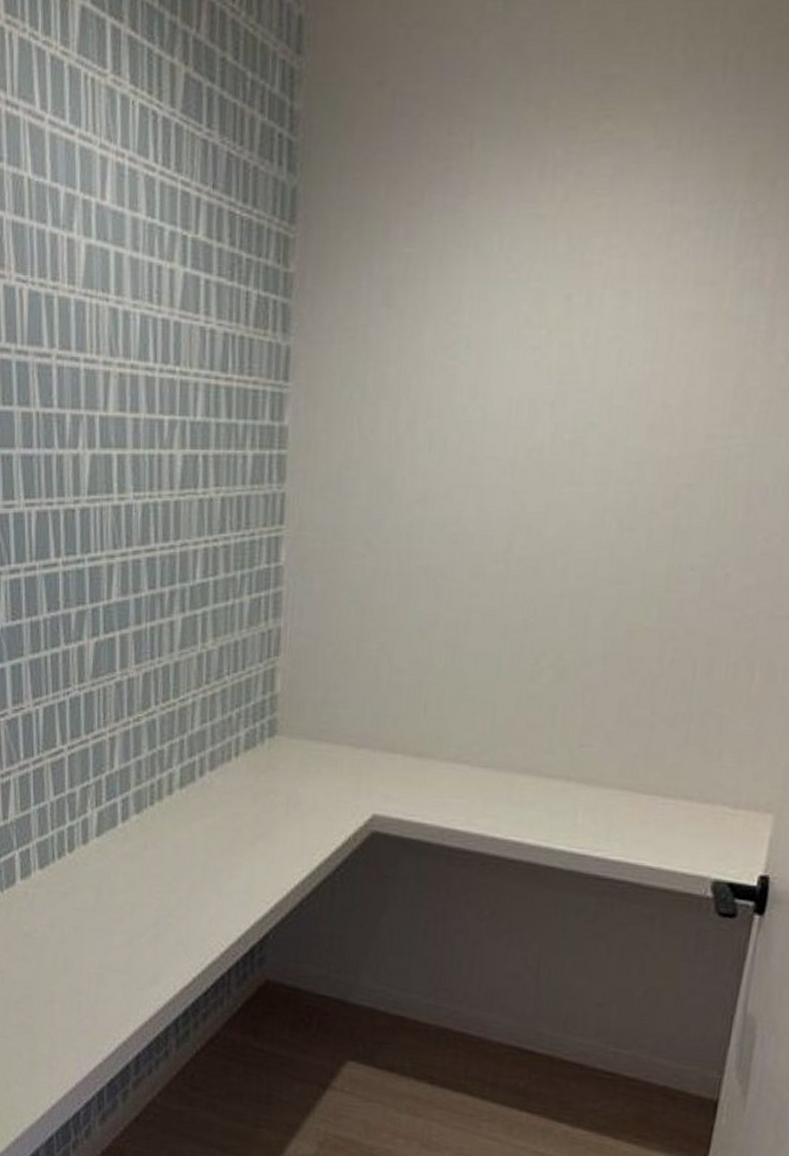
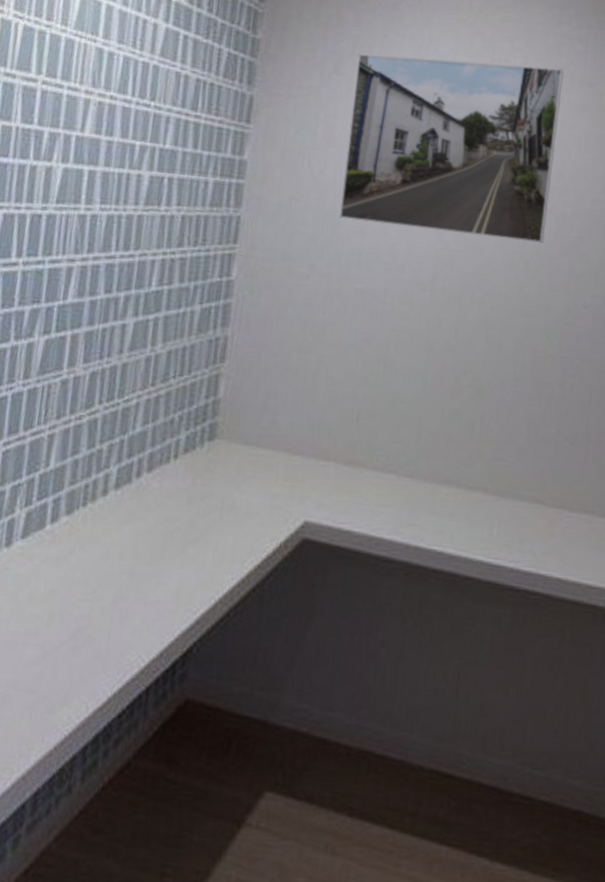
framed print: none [397,265,675,496] -> present [339,53,564,243]

